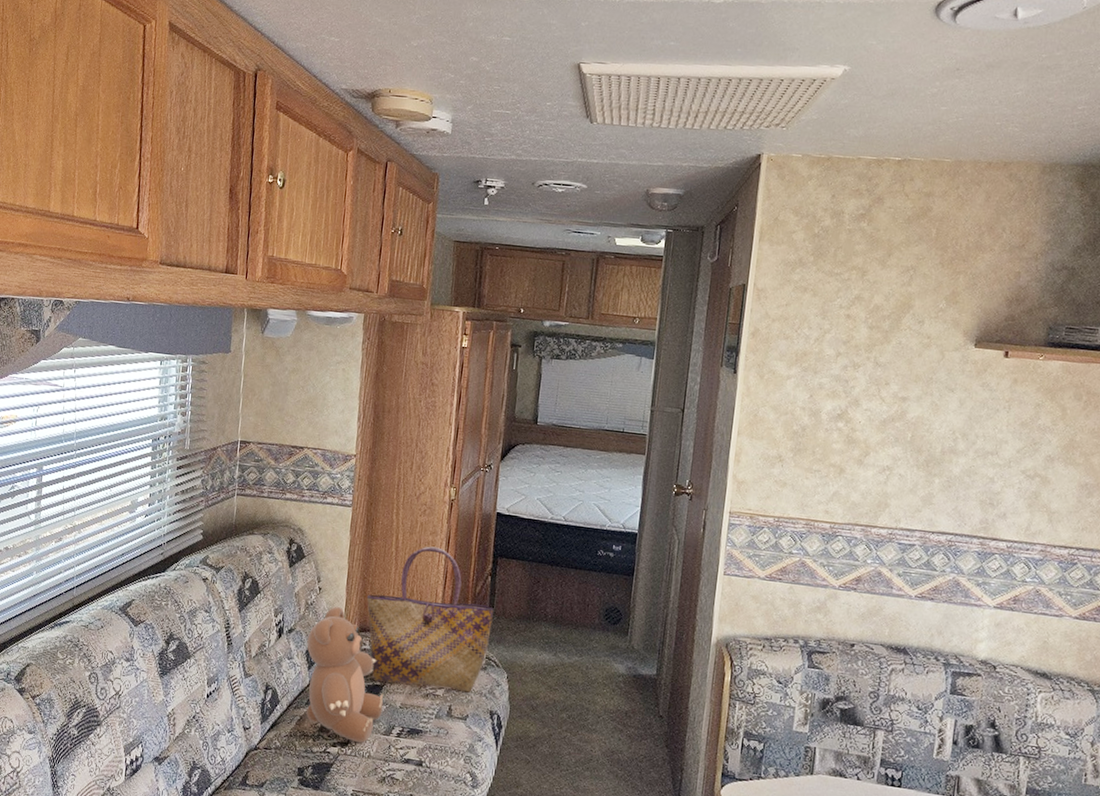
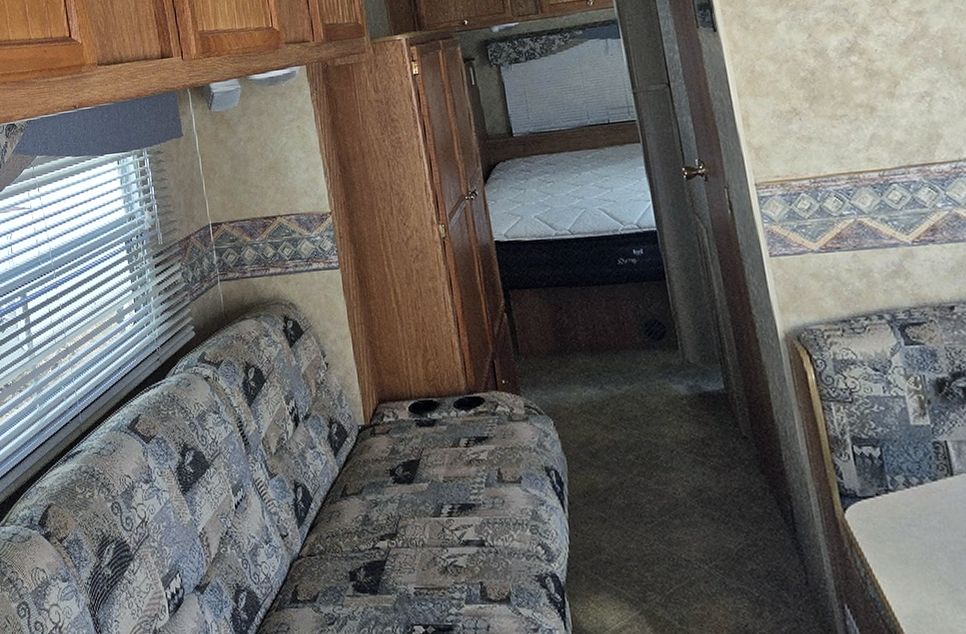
teddy bear: present [306,606,384,743] -> none [326,379,426,530]
tote bag: present [366,546,494,693] -> none [378,292,524,457]

